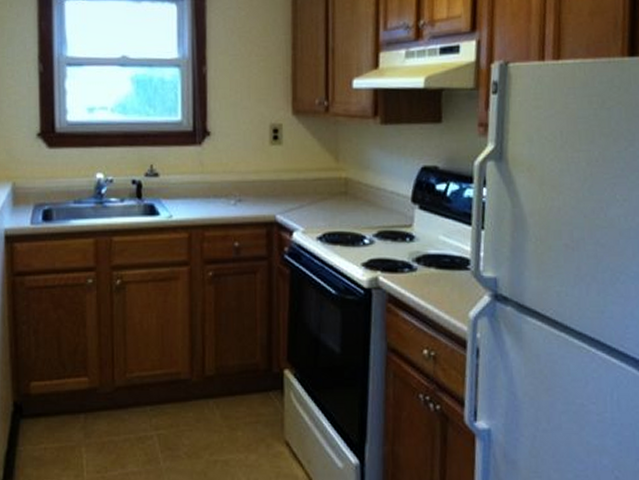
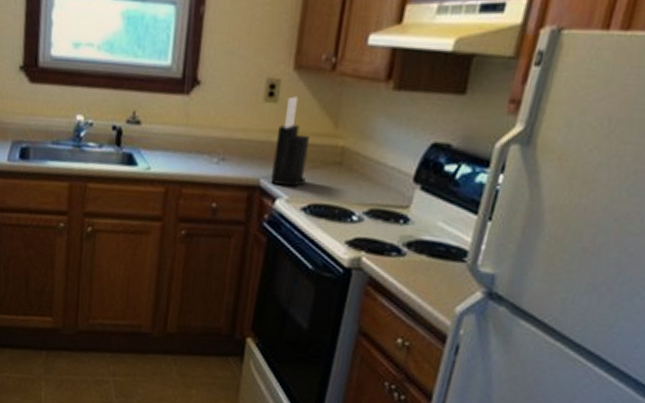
knife block: none [285,138,317,219] -> present [271,96,309,187]

